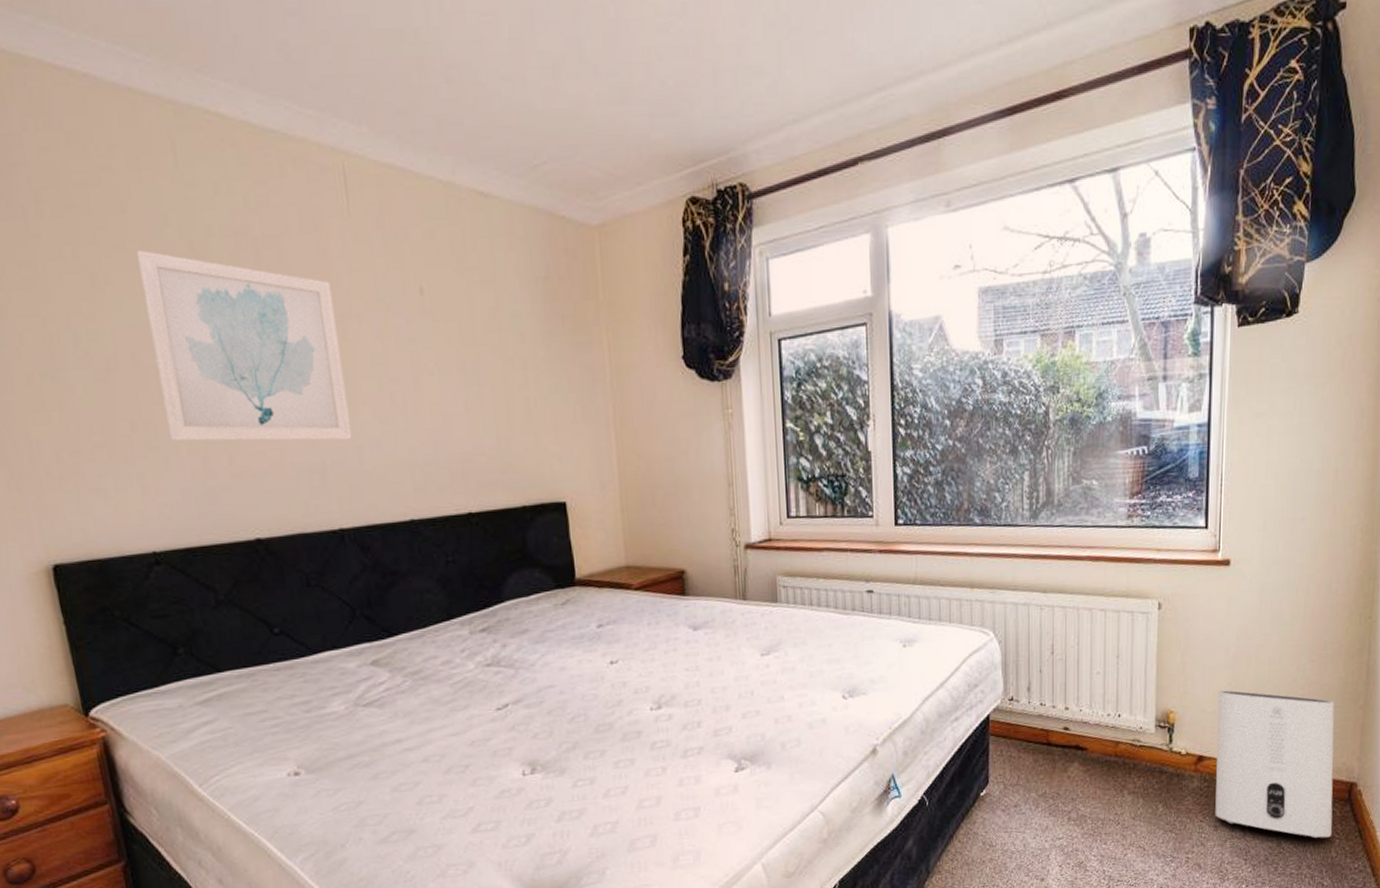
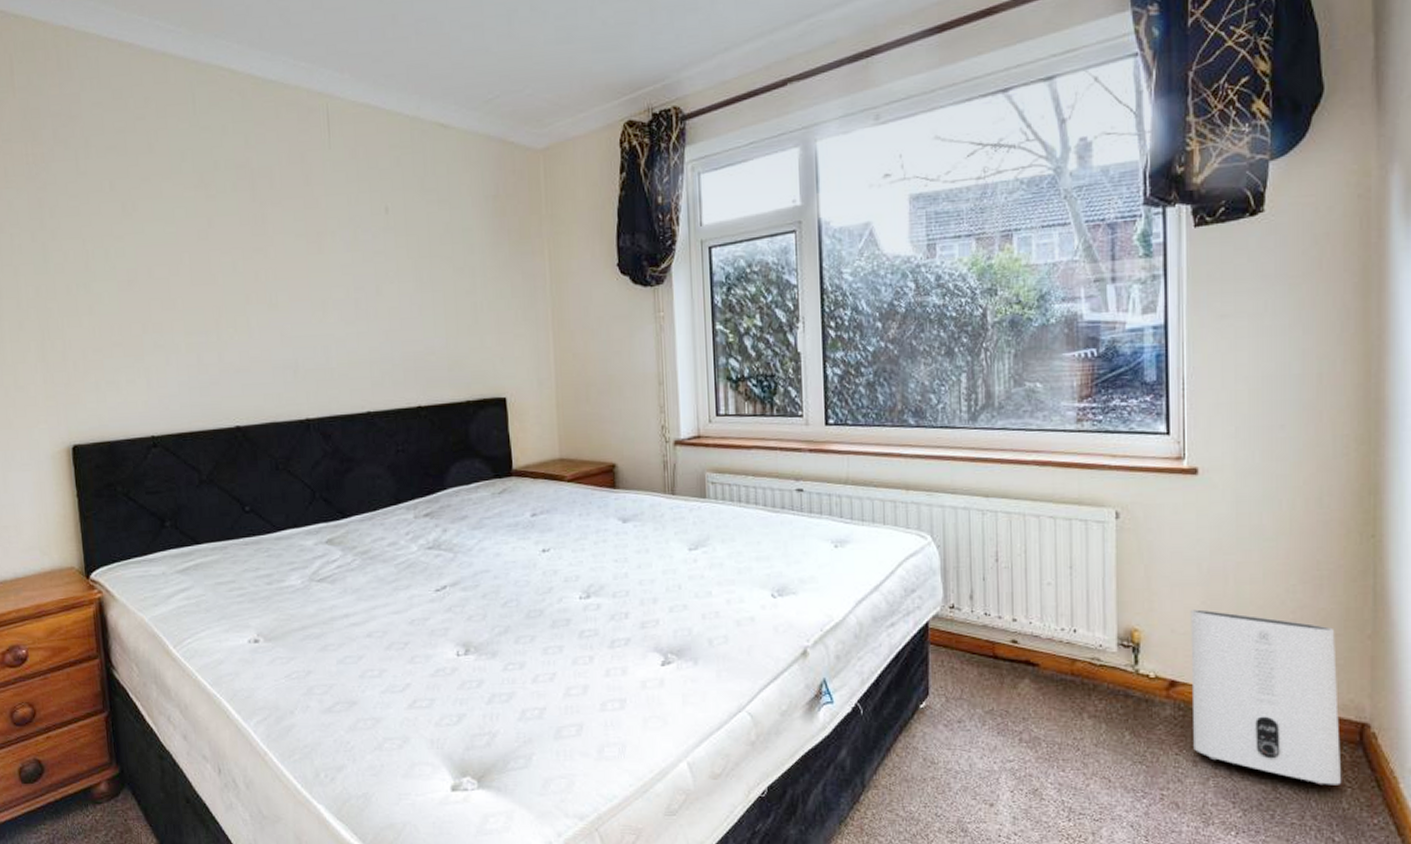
wall art: present [137,251,352,441] -> none [159,182,321,341]

